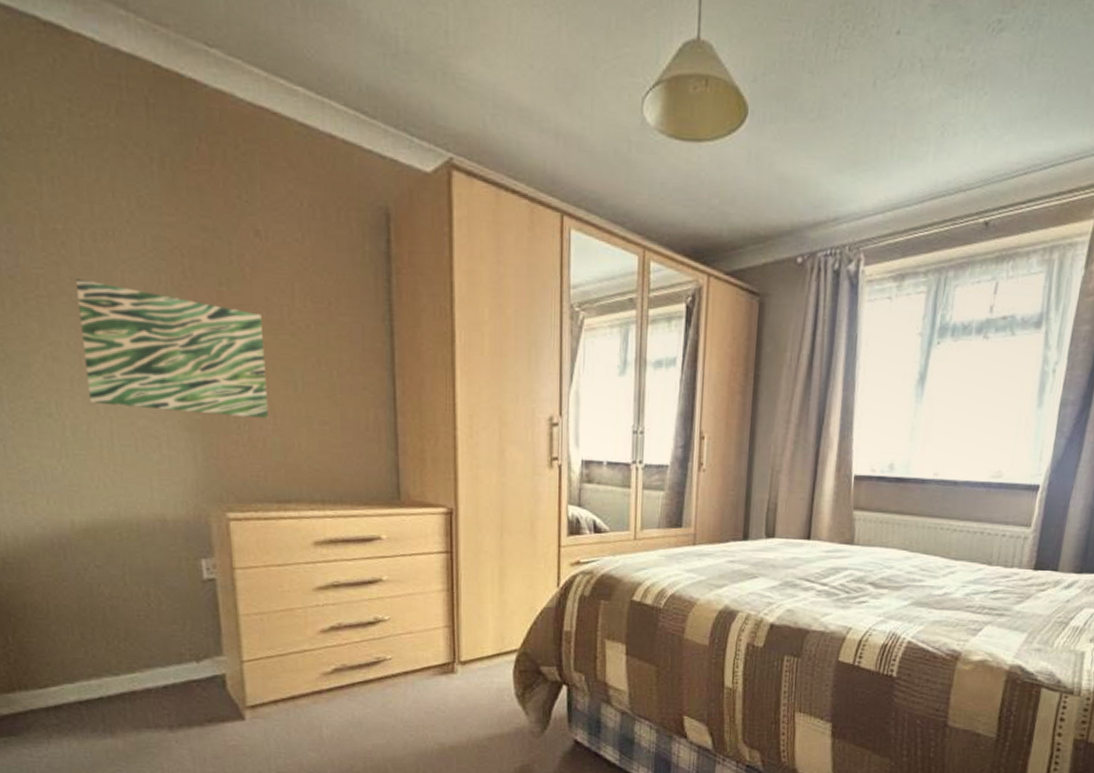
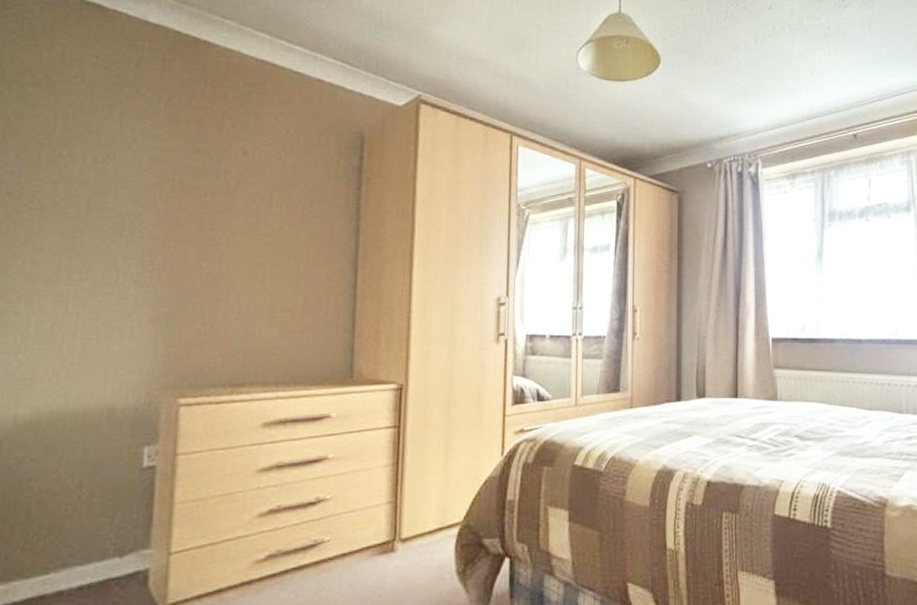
wall art: present [74,278,269,419] -> none [60,193,240,309]

